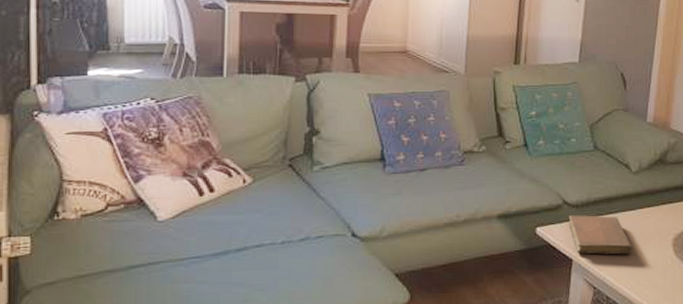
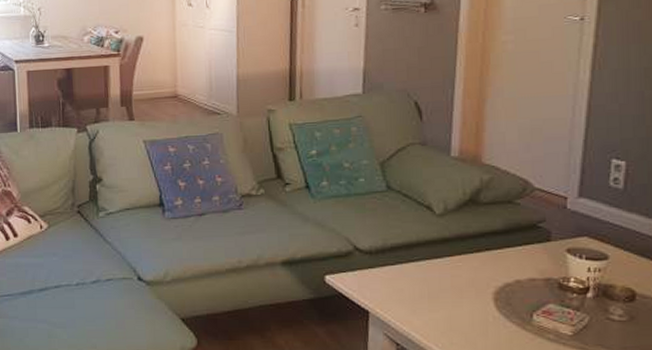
notebook: present [568,215,633,255] -> none [361,263,442,309]

